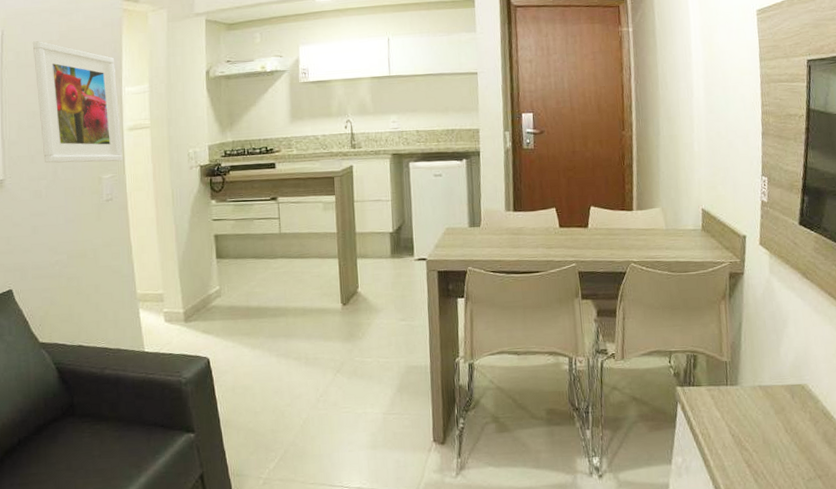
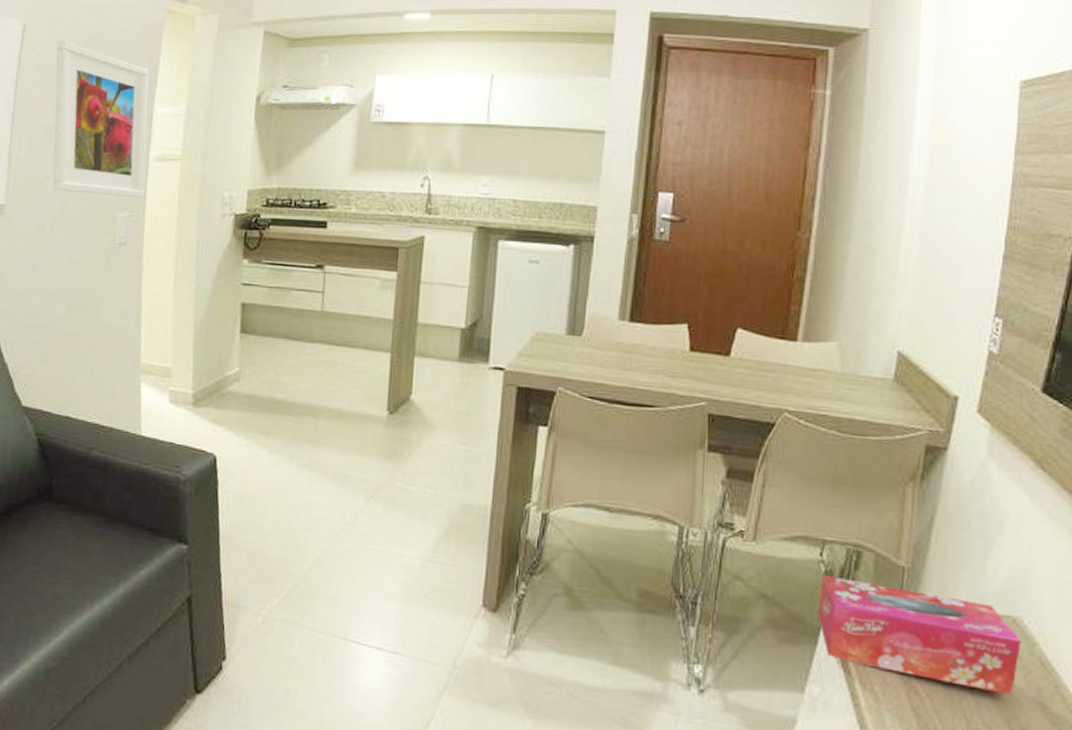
tissue box: none [672,376,810,440] -> present [818,575,1021,695]

